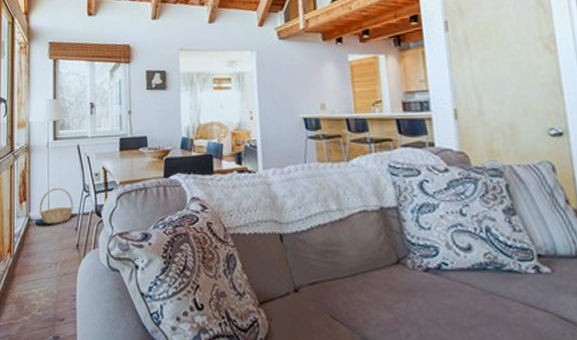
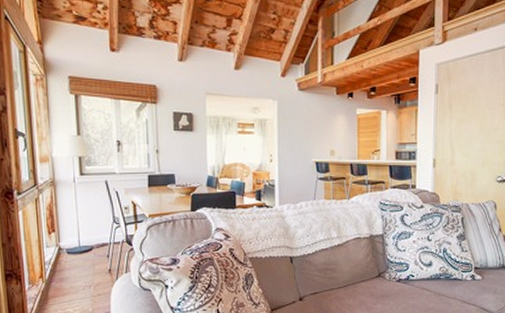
basket: present [39,187,73,224] -> none [69,219,104,252]

